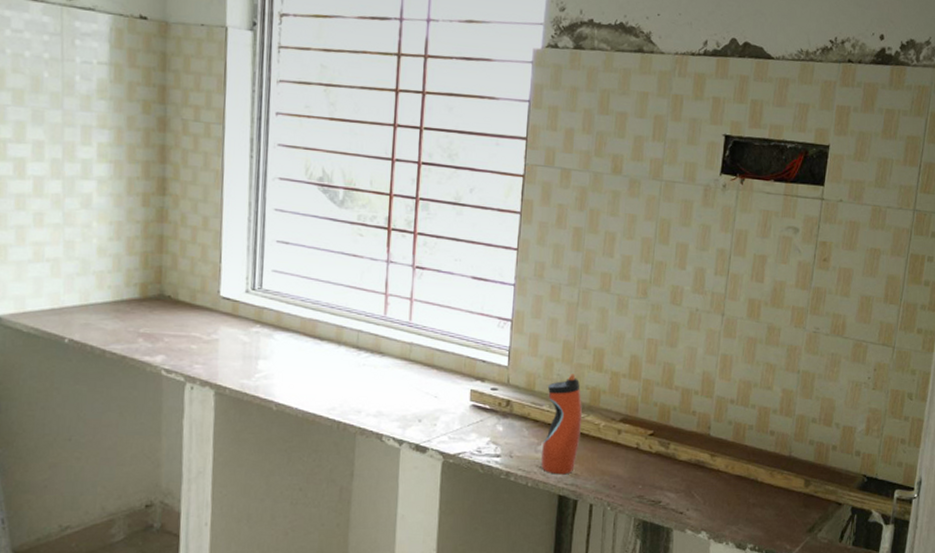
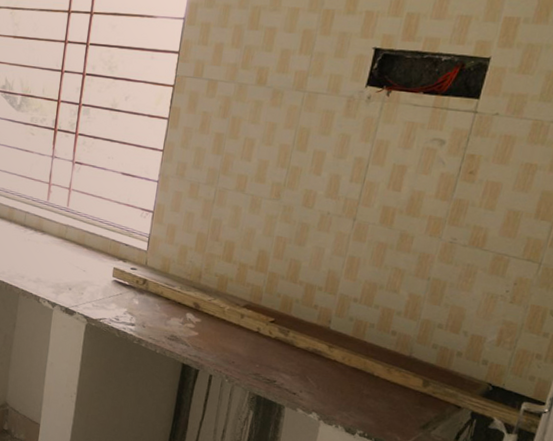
water bottle: present [541,374,583,475] -> none [169,262,210,347]

